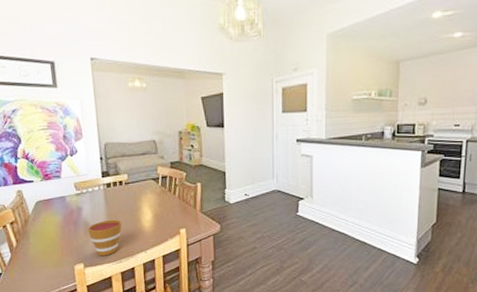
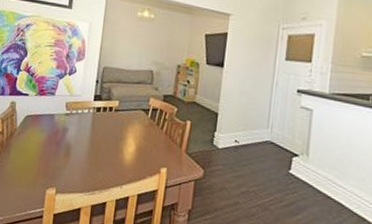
cup: present [87,219,122,256] -> none [68,145,104,185]

